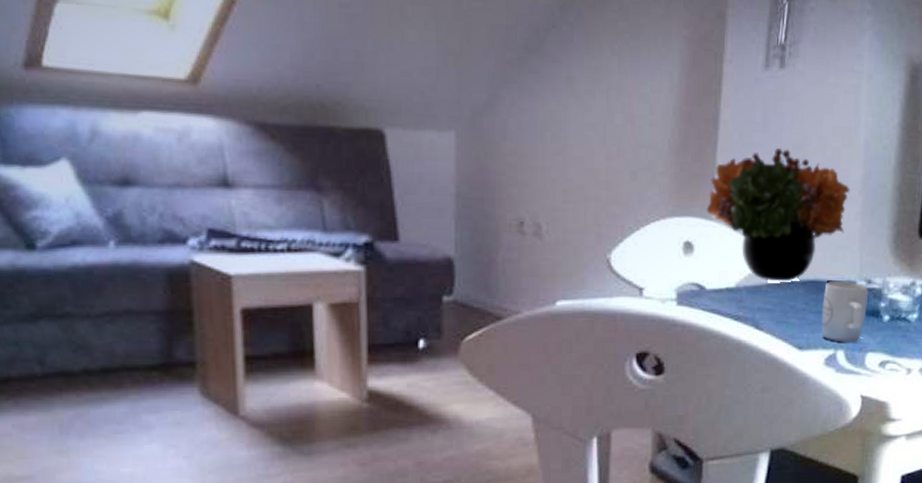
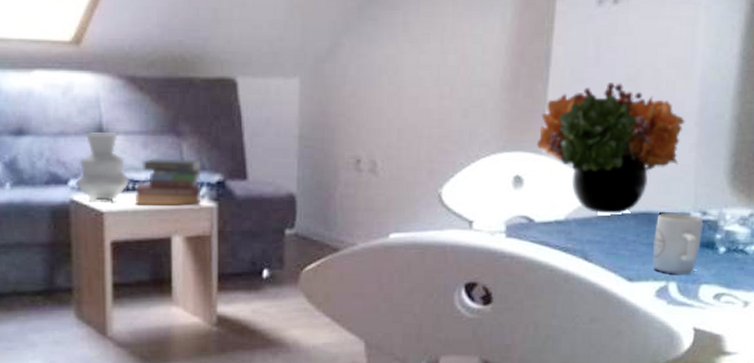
vase: none [196,185,262,263] -> present [76,132,130,201]
books: none [268,216,347,269] -> present [134,158,202,206]

